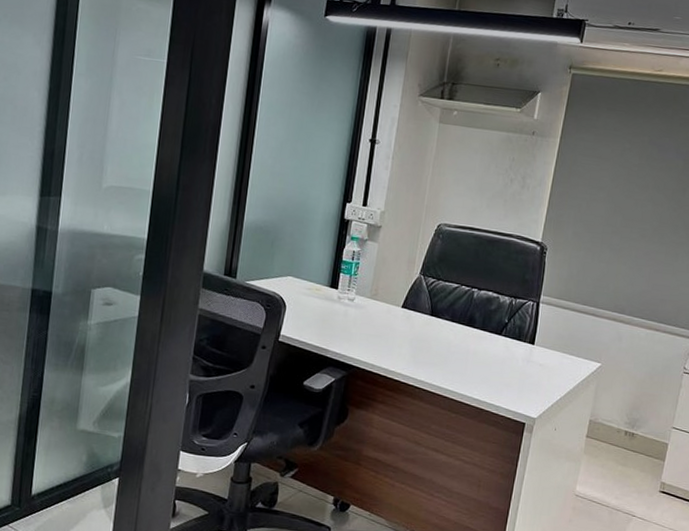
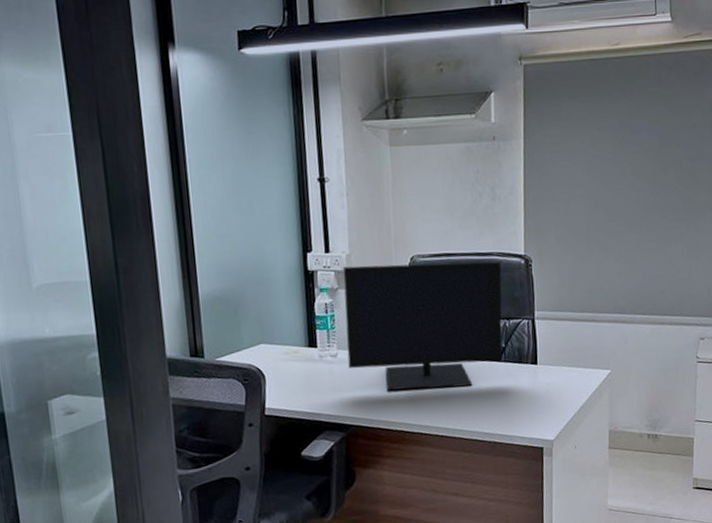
monitor: none [362,222,519,352] -> present [343,261,503,391]

